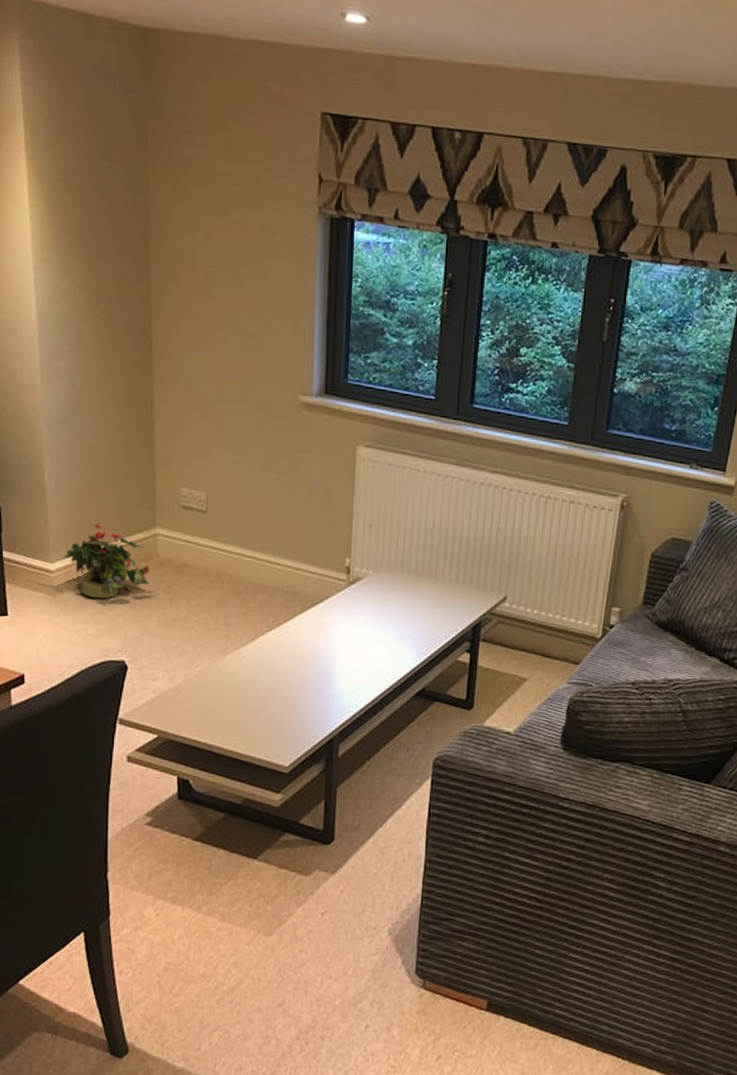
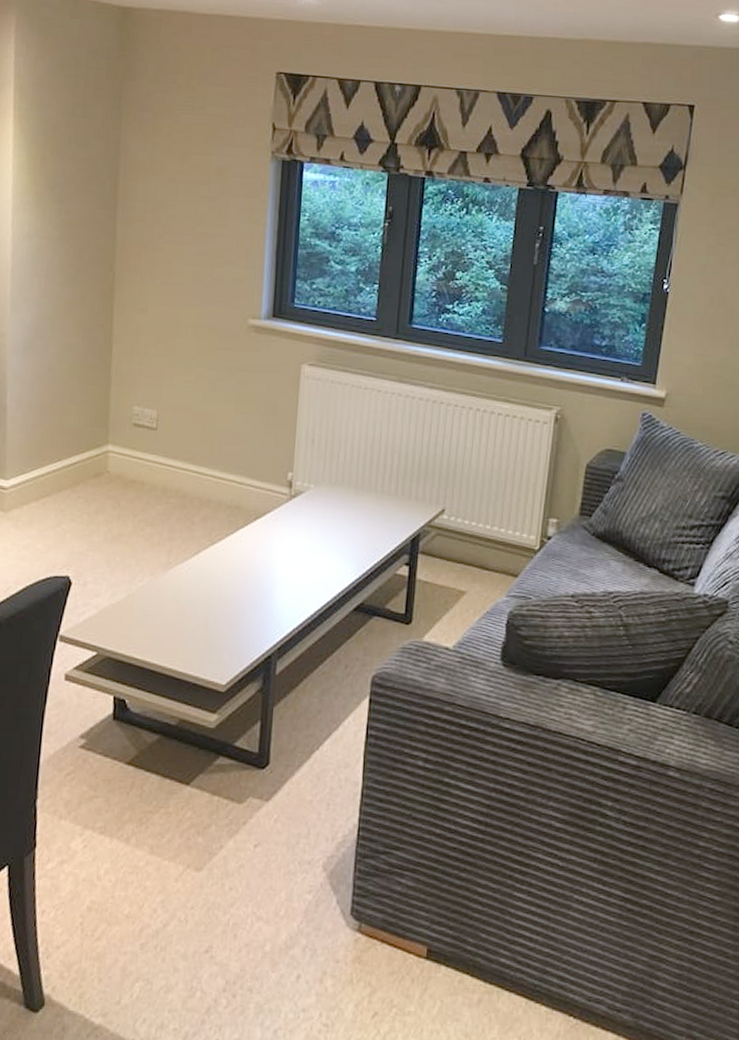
potted plant: present [64,522,150,599] -> none [18,440,100,515]

